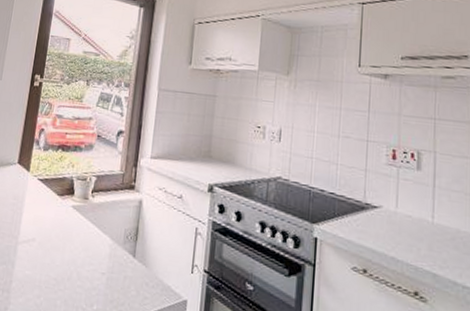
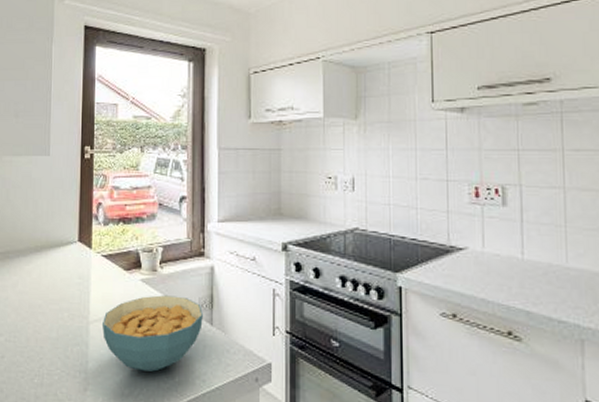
cereal bowl: none [29,222,127,298] -> present [103,295,203,372]

